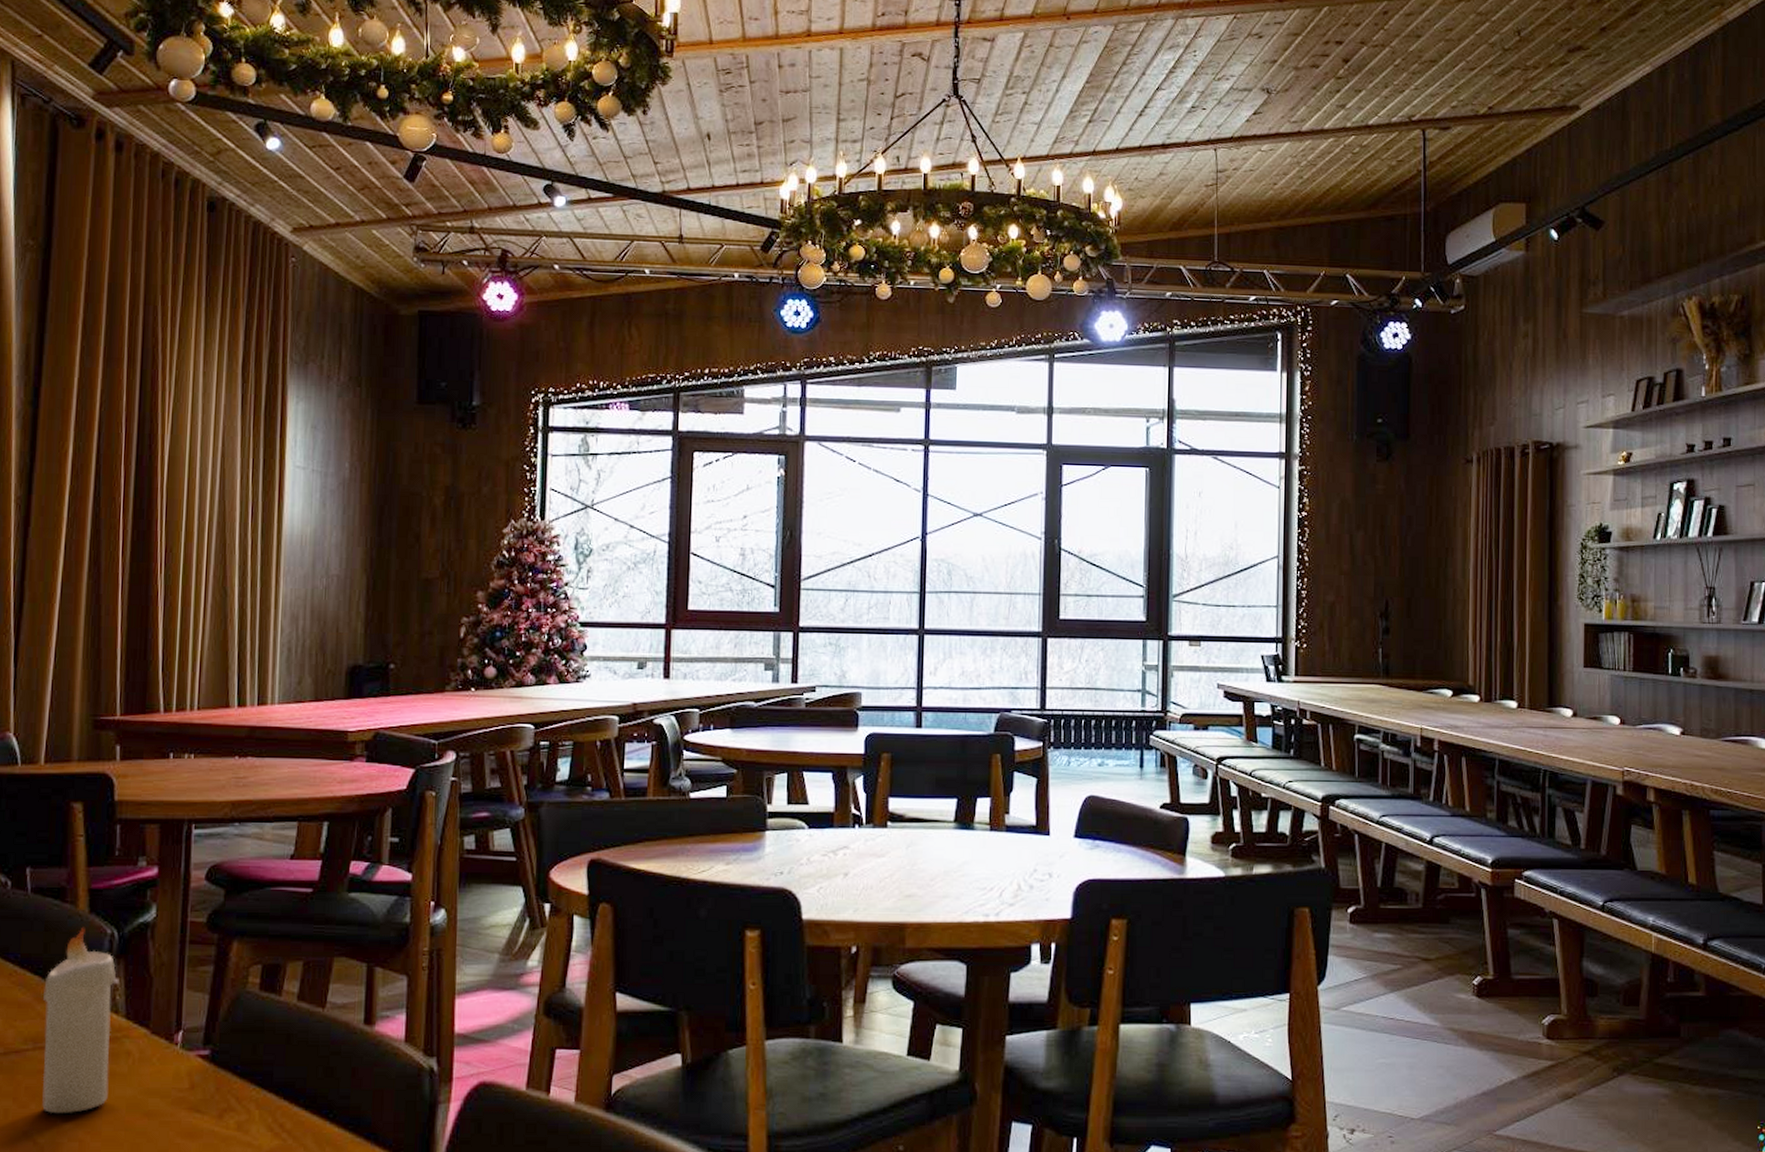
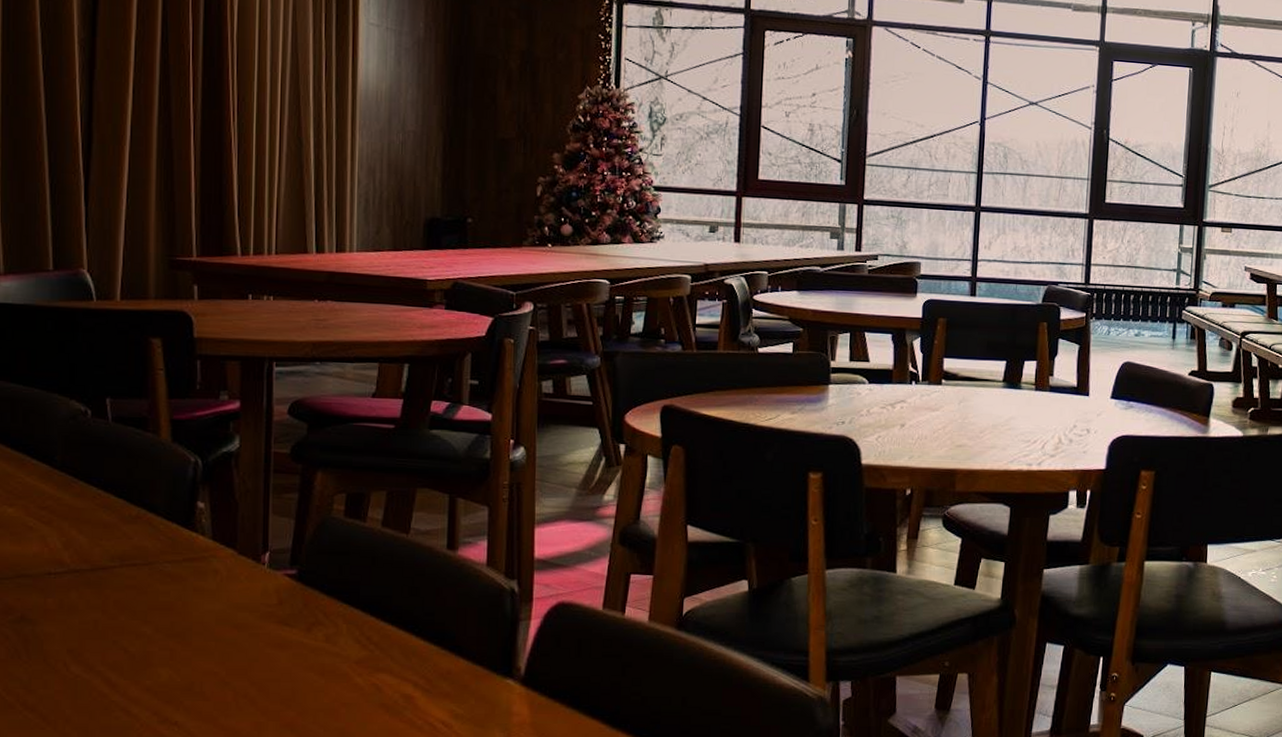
candle: present [42,928,116,1114] -> none [127,456,201,626]

